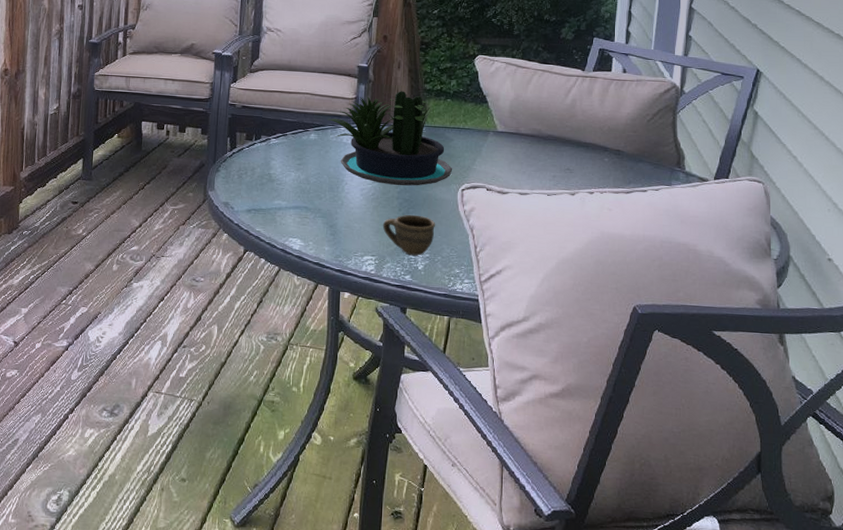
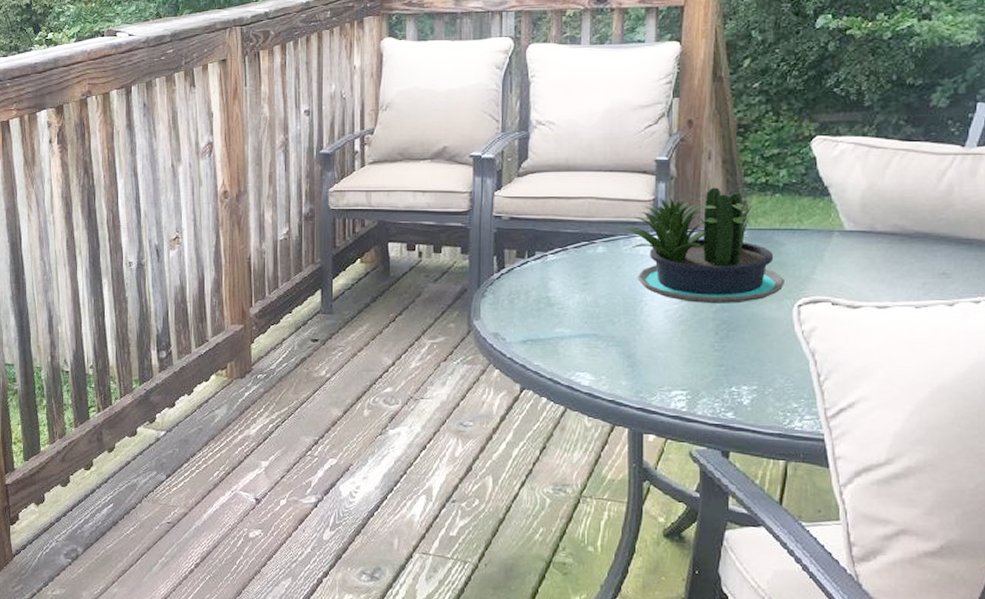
cup: present [382,214,435,256] -> none [694,338,764,388]

